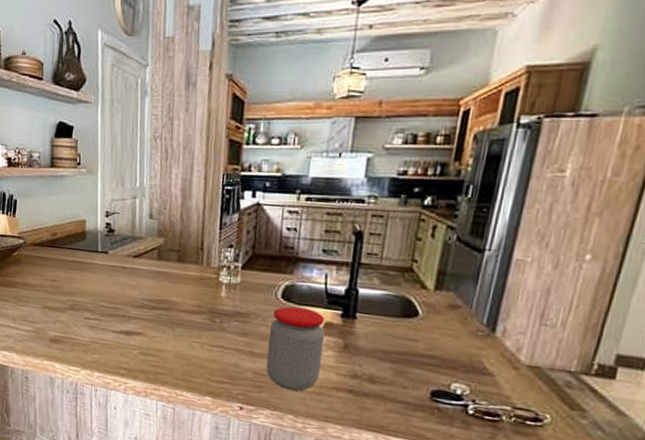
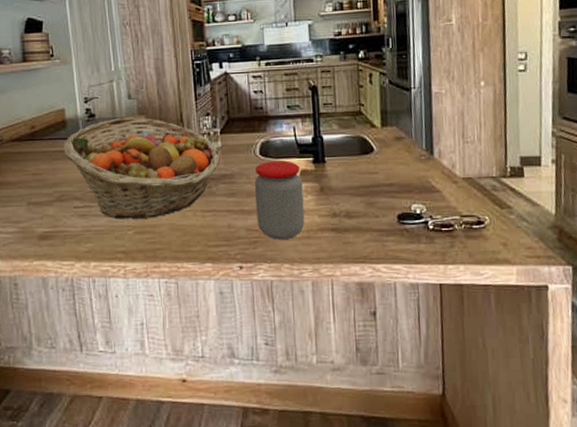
fruit basket: none [80,237,238,343] -> present [63,117,221,219]

